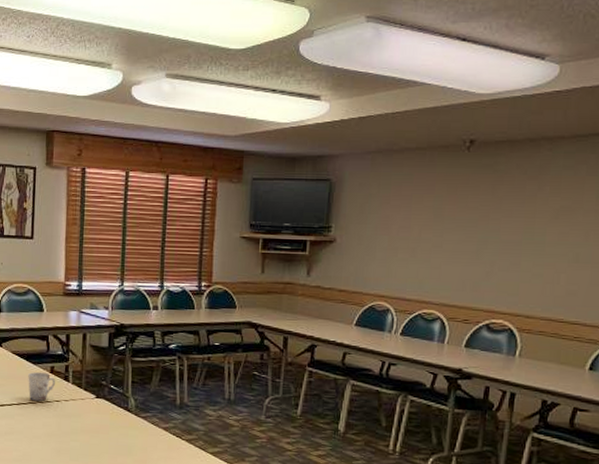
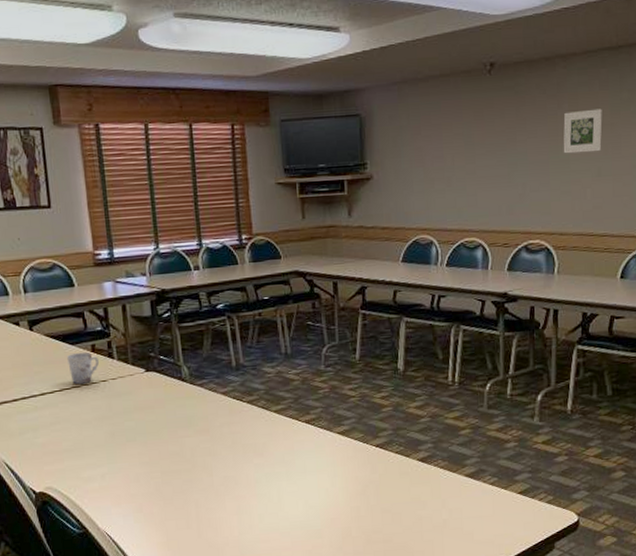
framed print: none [539,194,587,238] -> present [563,108,603,154]

